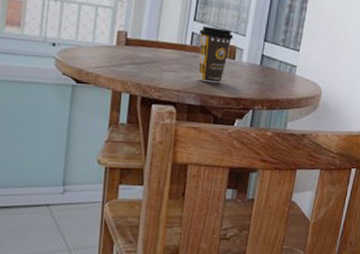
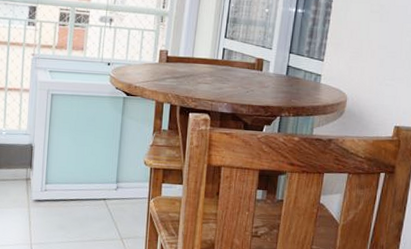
coffee cup: present [198,25,234,84] -> none [229,42,261,93]

